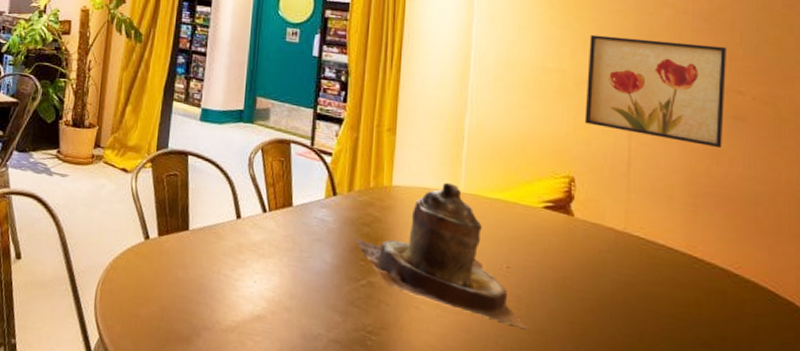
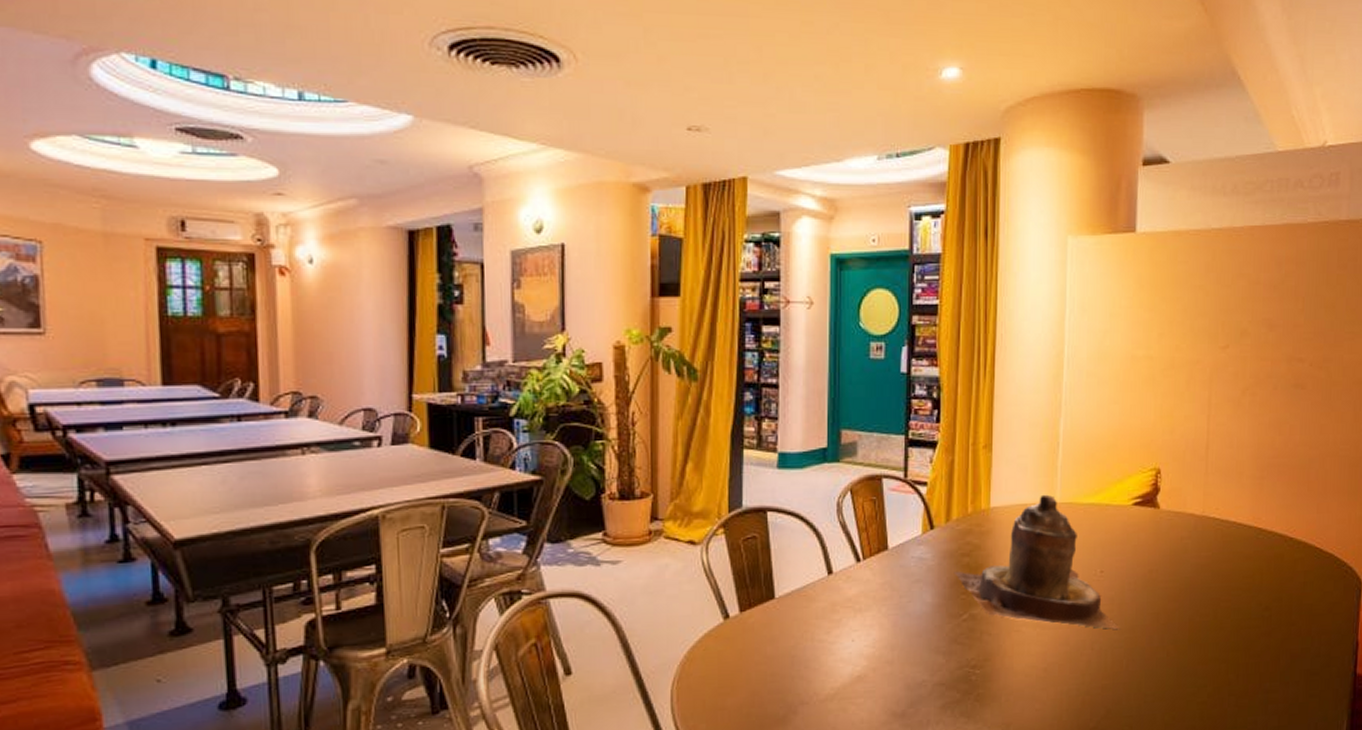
wall art: present [584,34,726,149] -> none [1169,314,1291,419]

